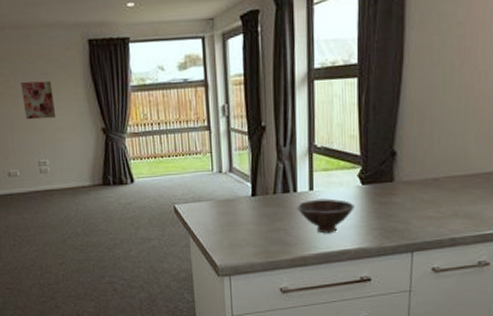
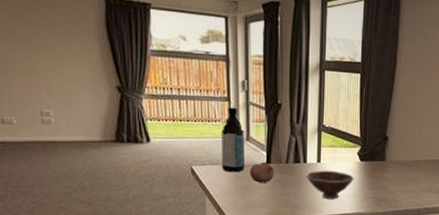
wall art: present [21,80,56,120] -> none [22,28,64,70]
water bottle: none [203,136,229,209] -> present [221,107,245,173]
fruit: none [234,195,261,219] -> present [250,162,274,183]

